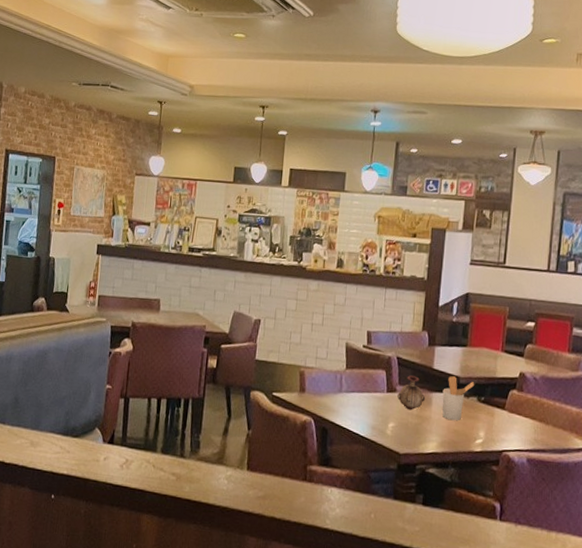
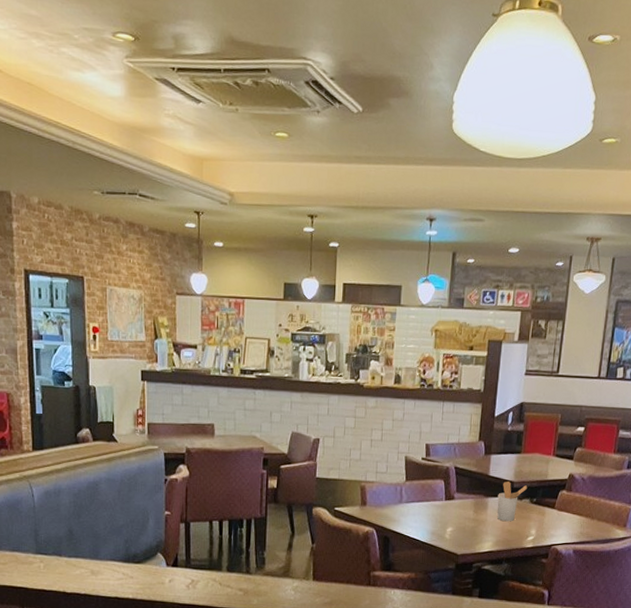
vase: present [397,375,426,410] -> none [455,483,482,515]

